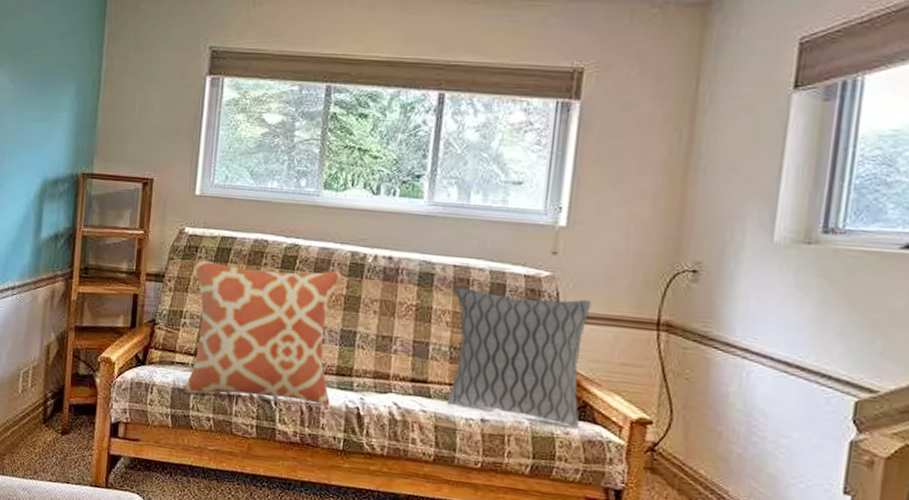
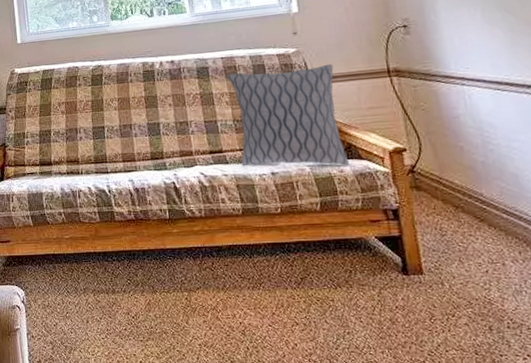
pillow: present [183,258,342,405] -> none [26,78,152,197]

